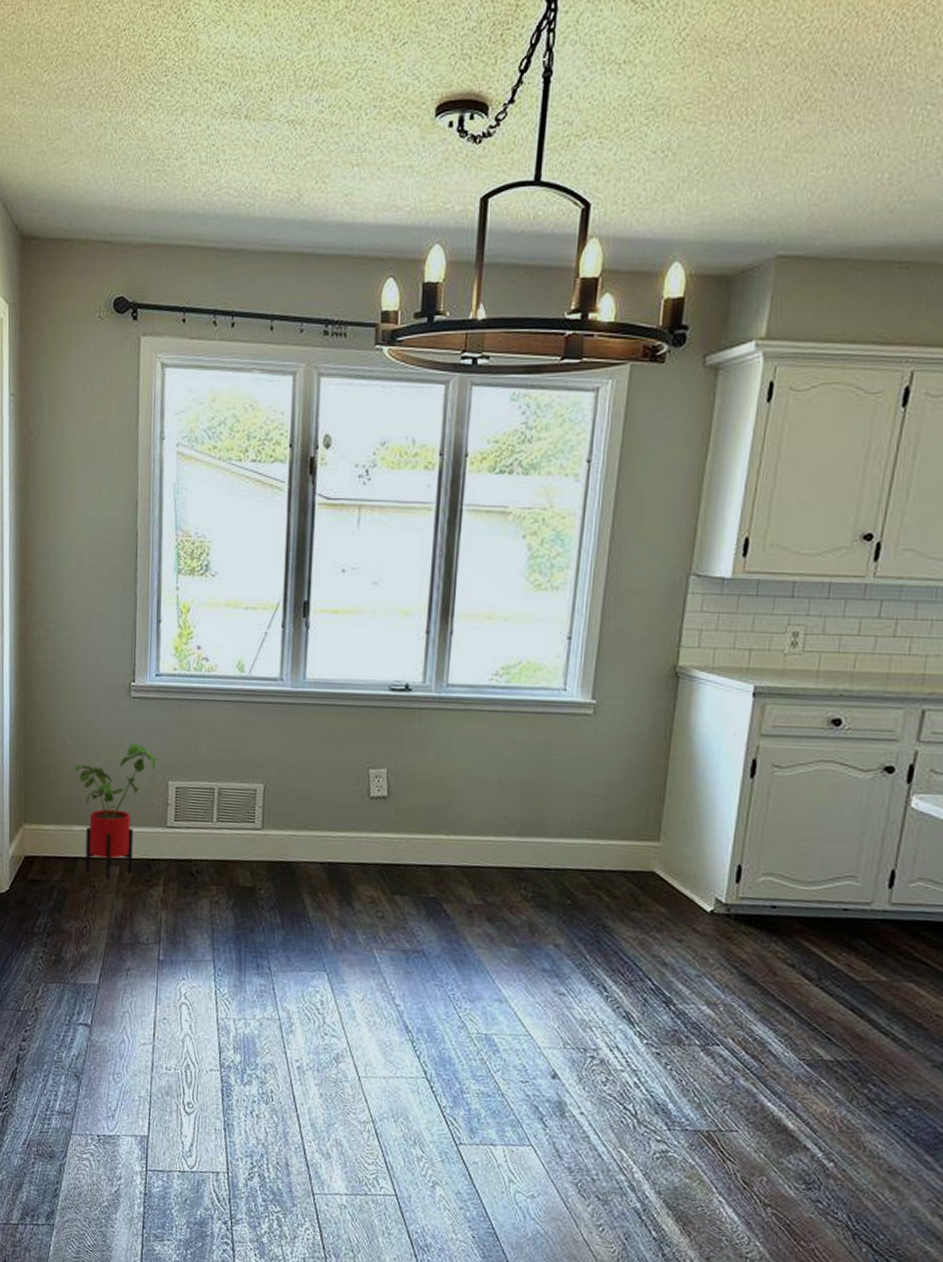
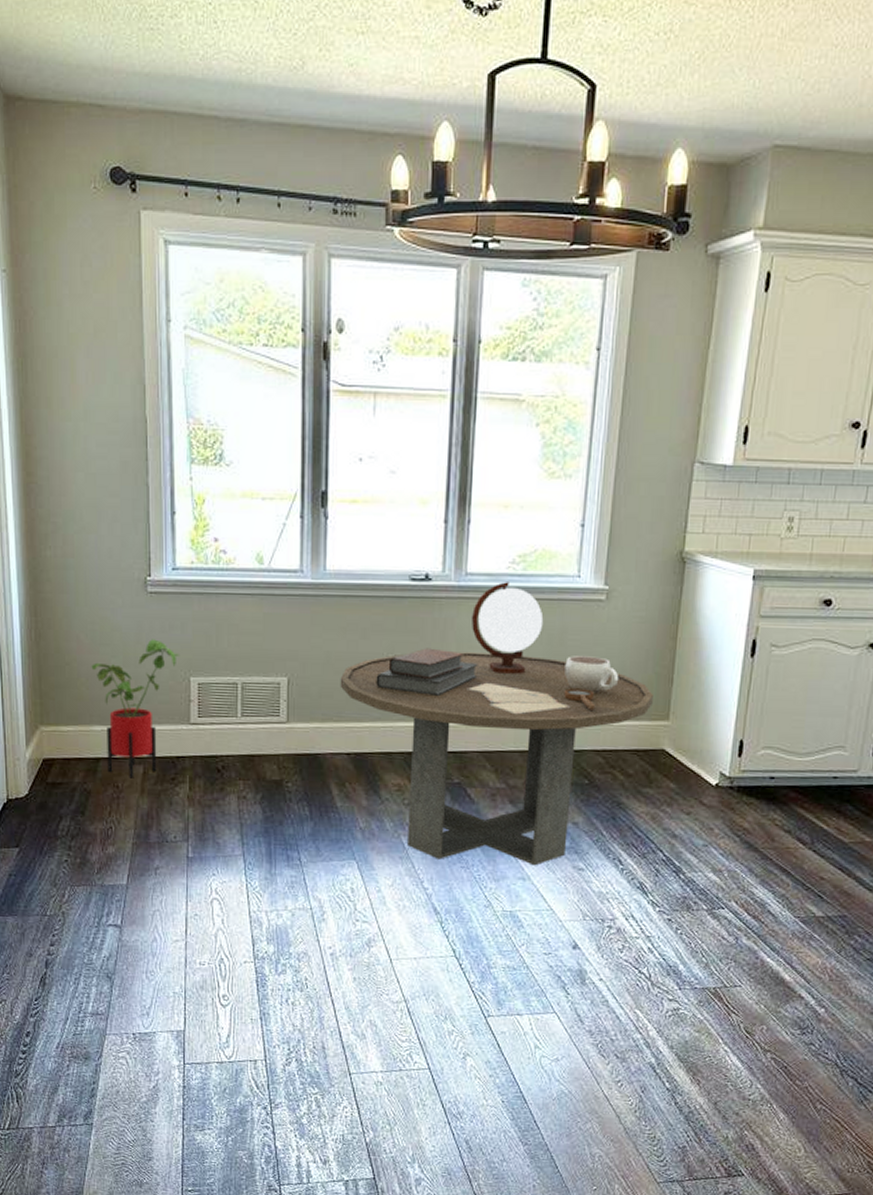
round table: none [315,694,643,988] -> present [340,582,653,866]

